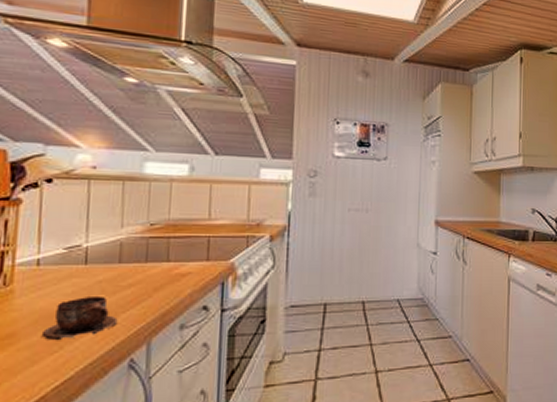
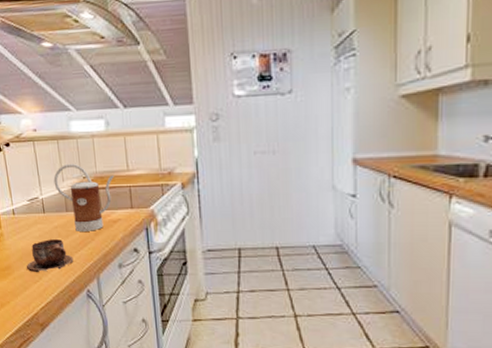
kettle: none [108,207,192,287] -> present [53,163,115,231]

